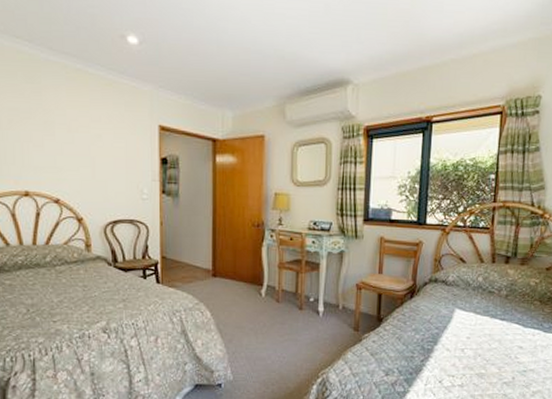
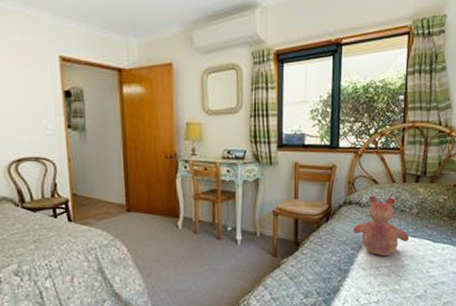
teddy bear: none [437,274,498,339] -> present [353,195,410,257]

